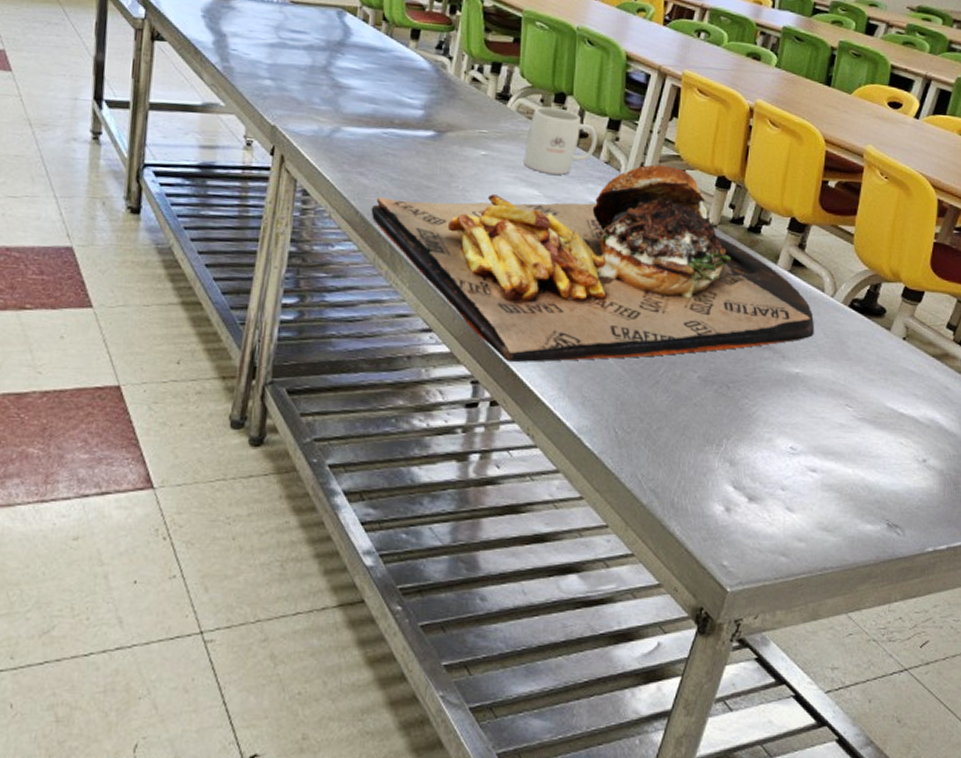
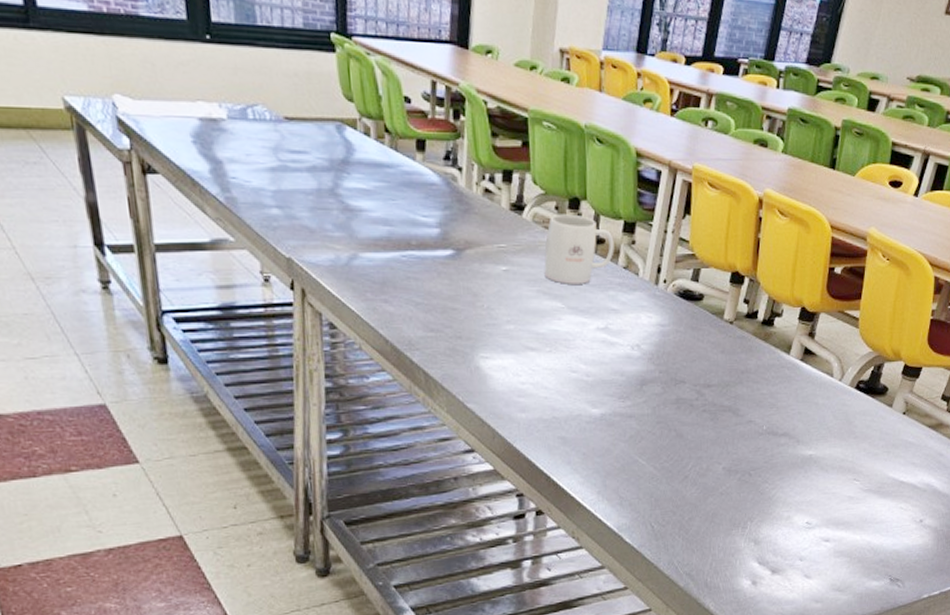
food tray: present [371,164,814,363] -> none [400,266,824,474]

